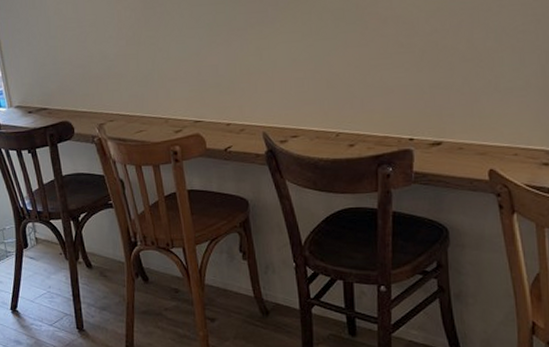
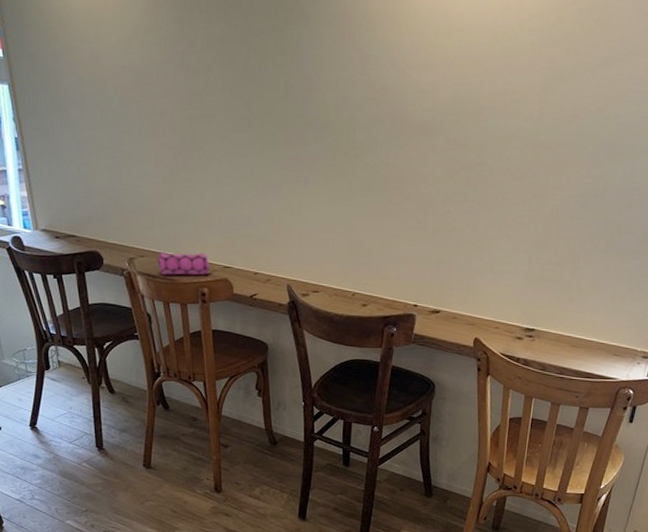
pencil case: none [126,109,180,137] -> present [157,251,210,276]

